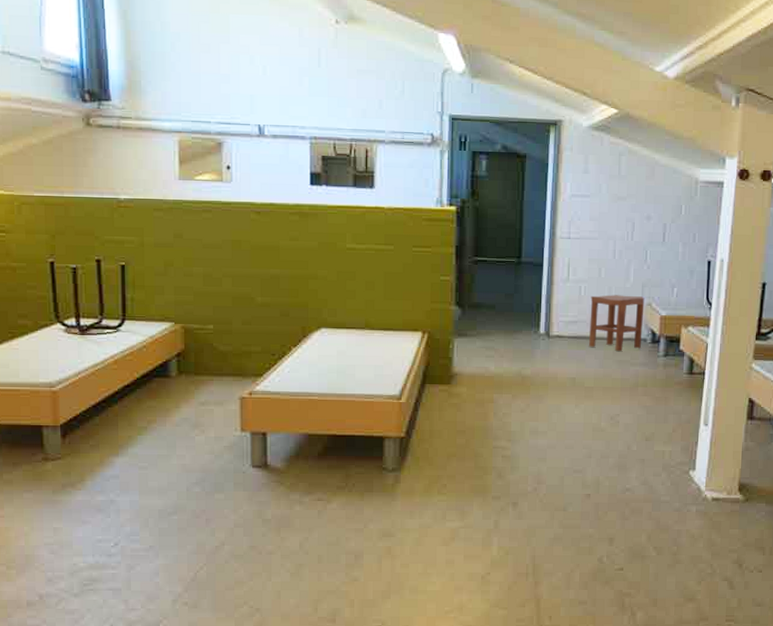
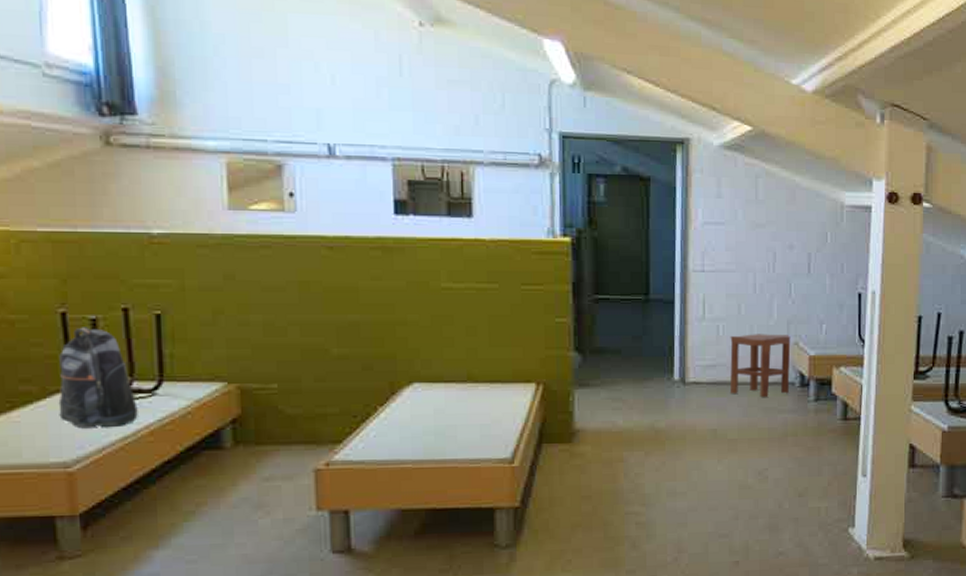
backpack: none [47,274,106,357] -> present [58,327,138,429]

